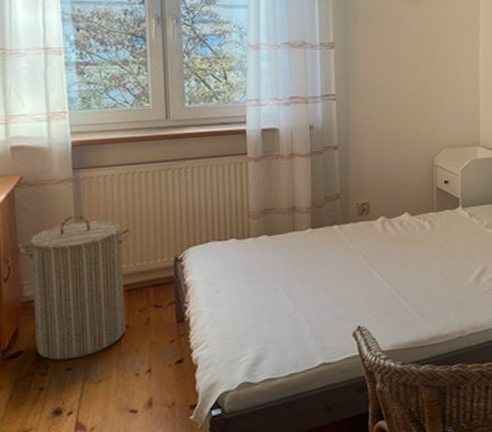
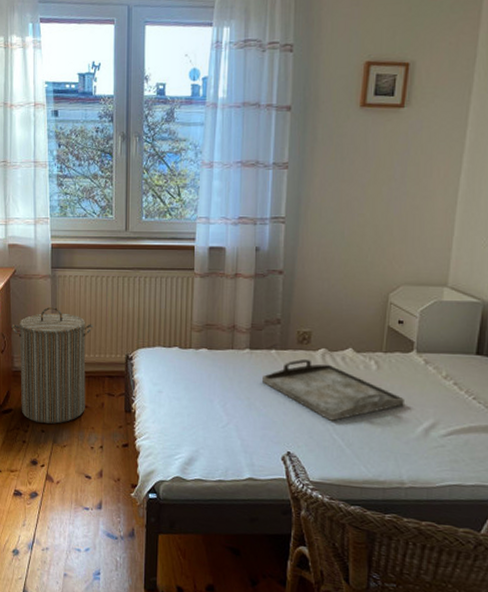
serving tray: none [326,229,457,286] -> present [261,358,404,421]

